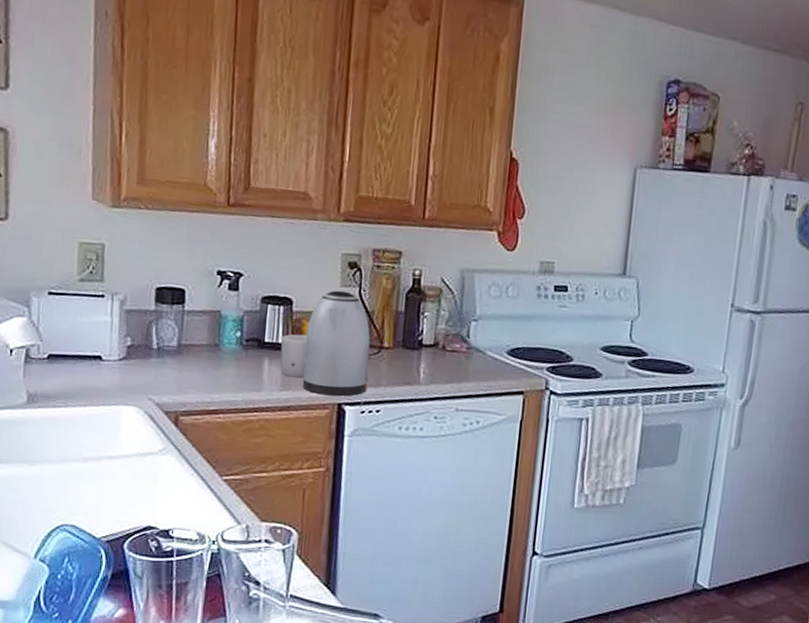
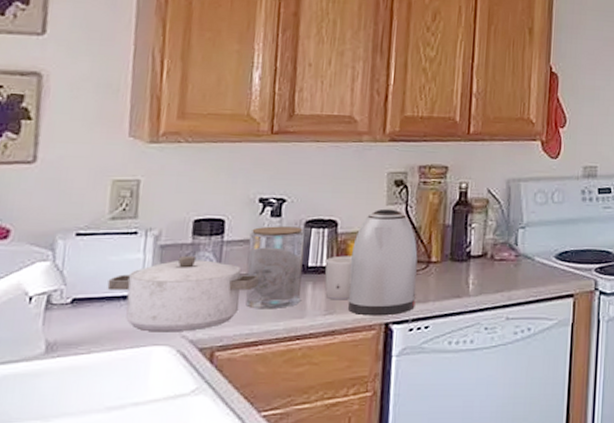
cooking pot: none [79,321,219,394] -> present [107,255,259,332]
jar: none [206,299,261,381] -> present [245,226,304,308]

